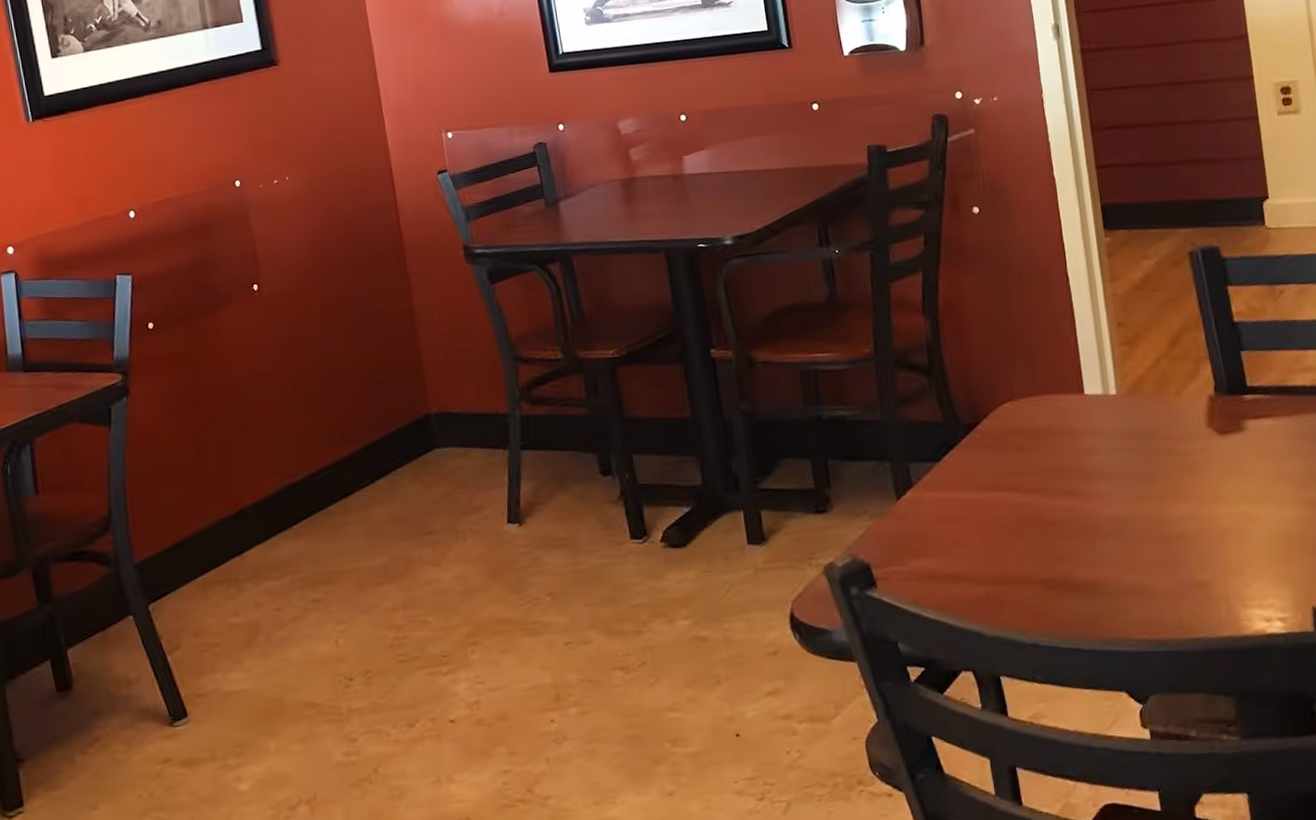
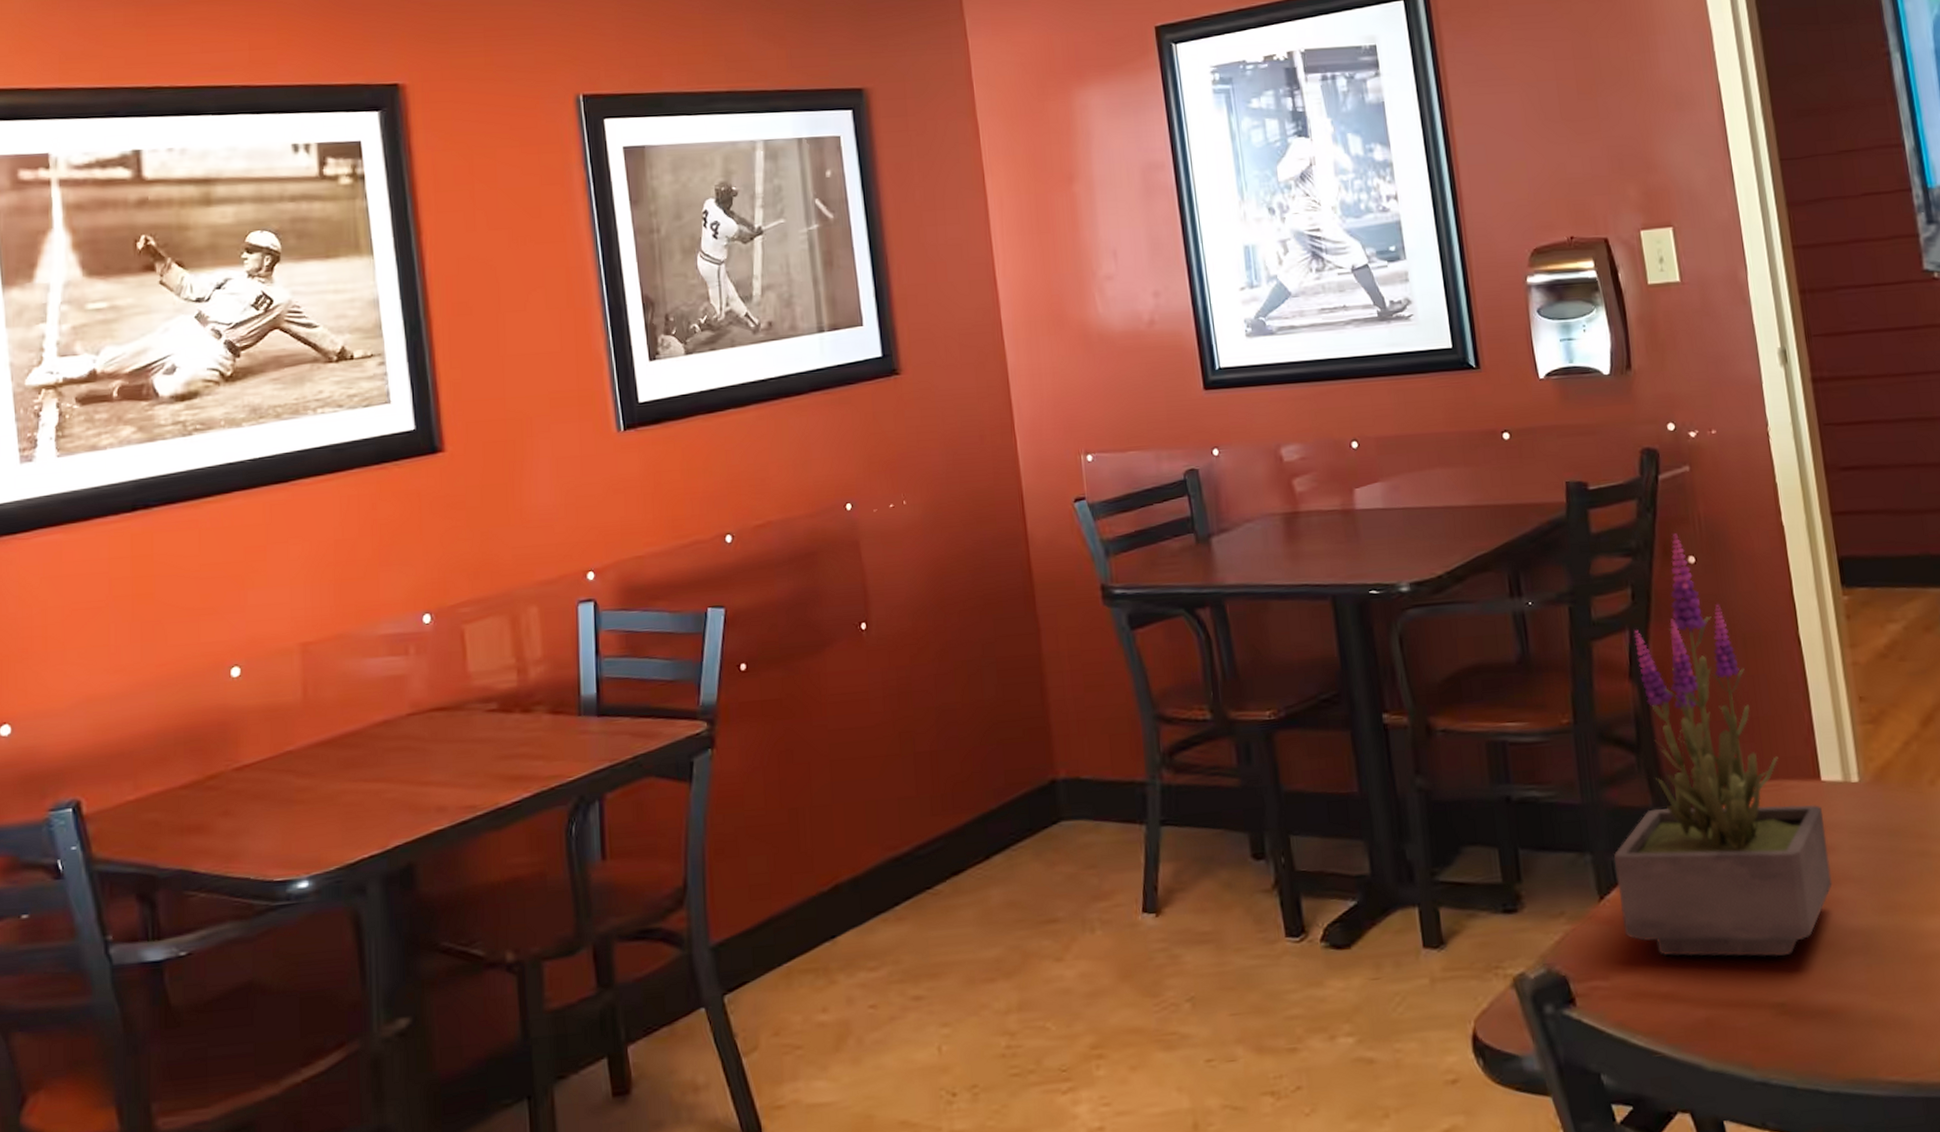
potted plant: none [909,188,1093,545] -> present [1614,533,1832,957]

